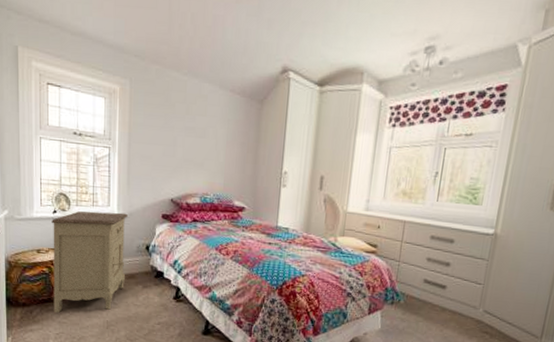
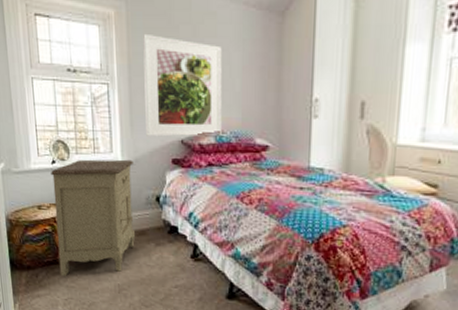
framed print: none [141,108,210,197] -> present [143,33,222,137]

